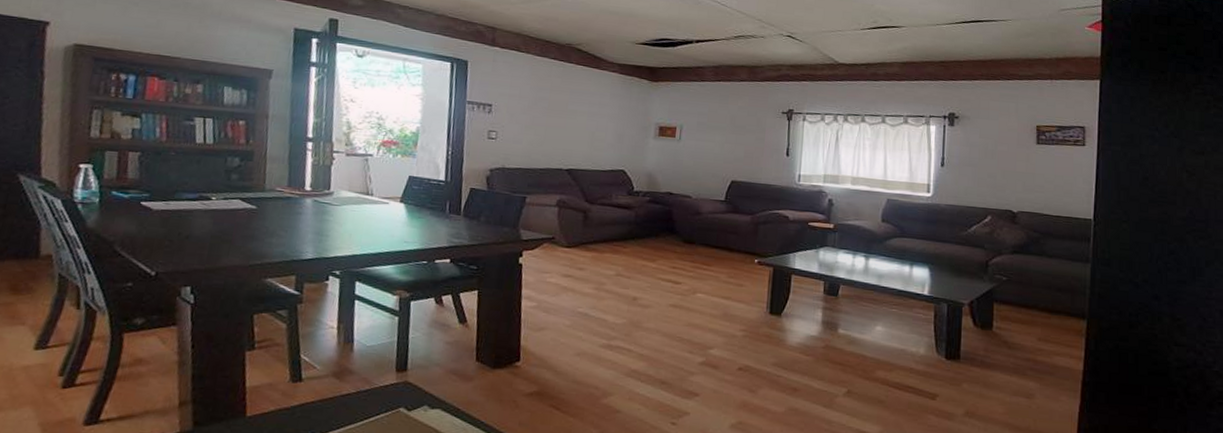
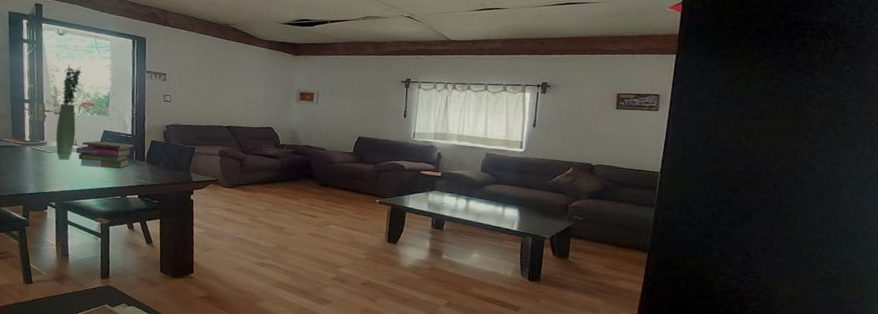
vase: none [345,92,384,216] -> present [55,64,81,161]
books: none [371,189,448,225] -> present [76,140,134,169]

